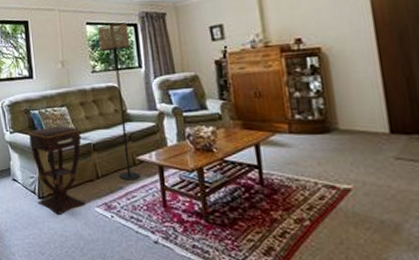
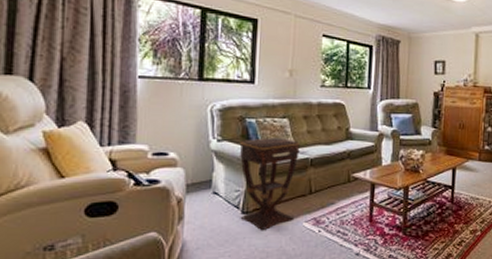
floor lamp: present [98,22,140,181] -> none [332,40,364,196]

